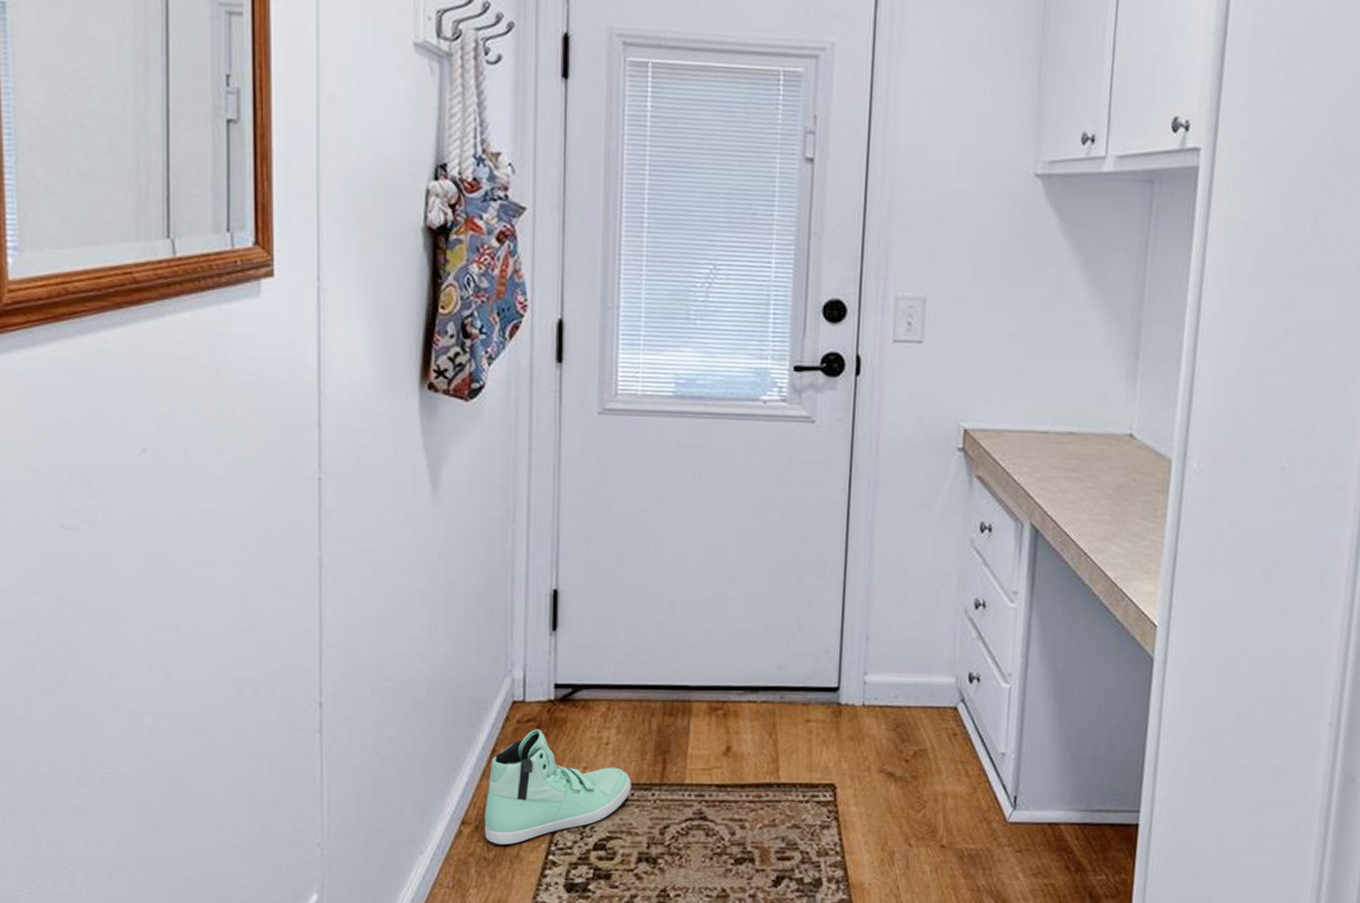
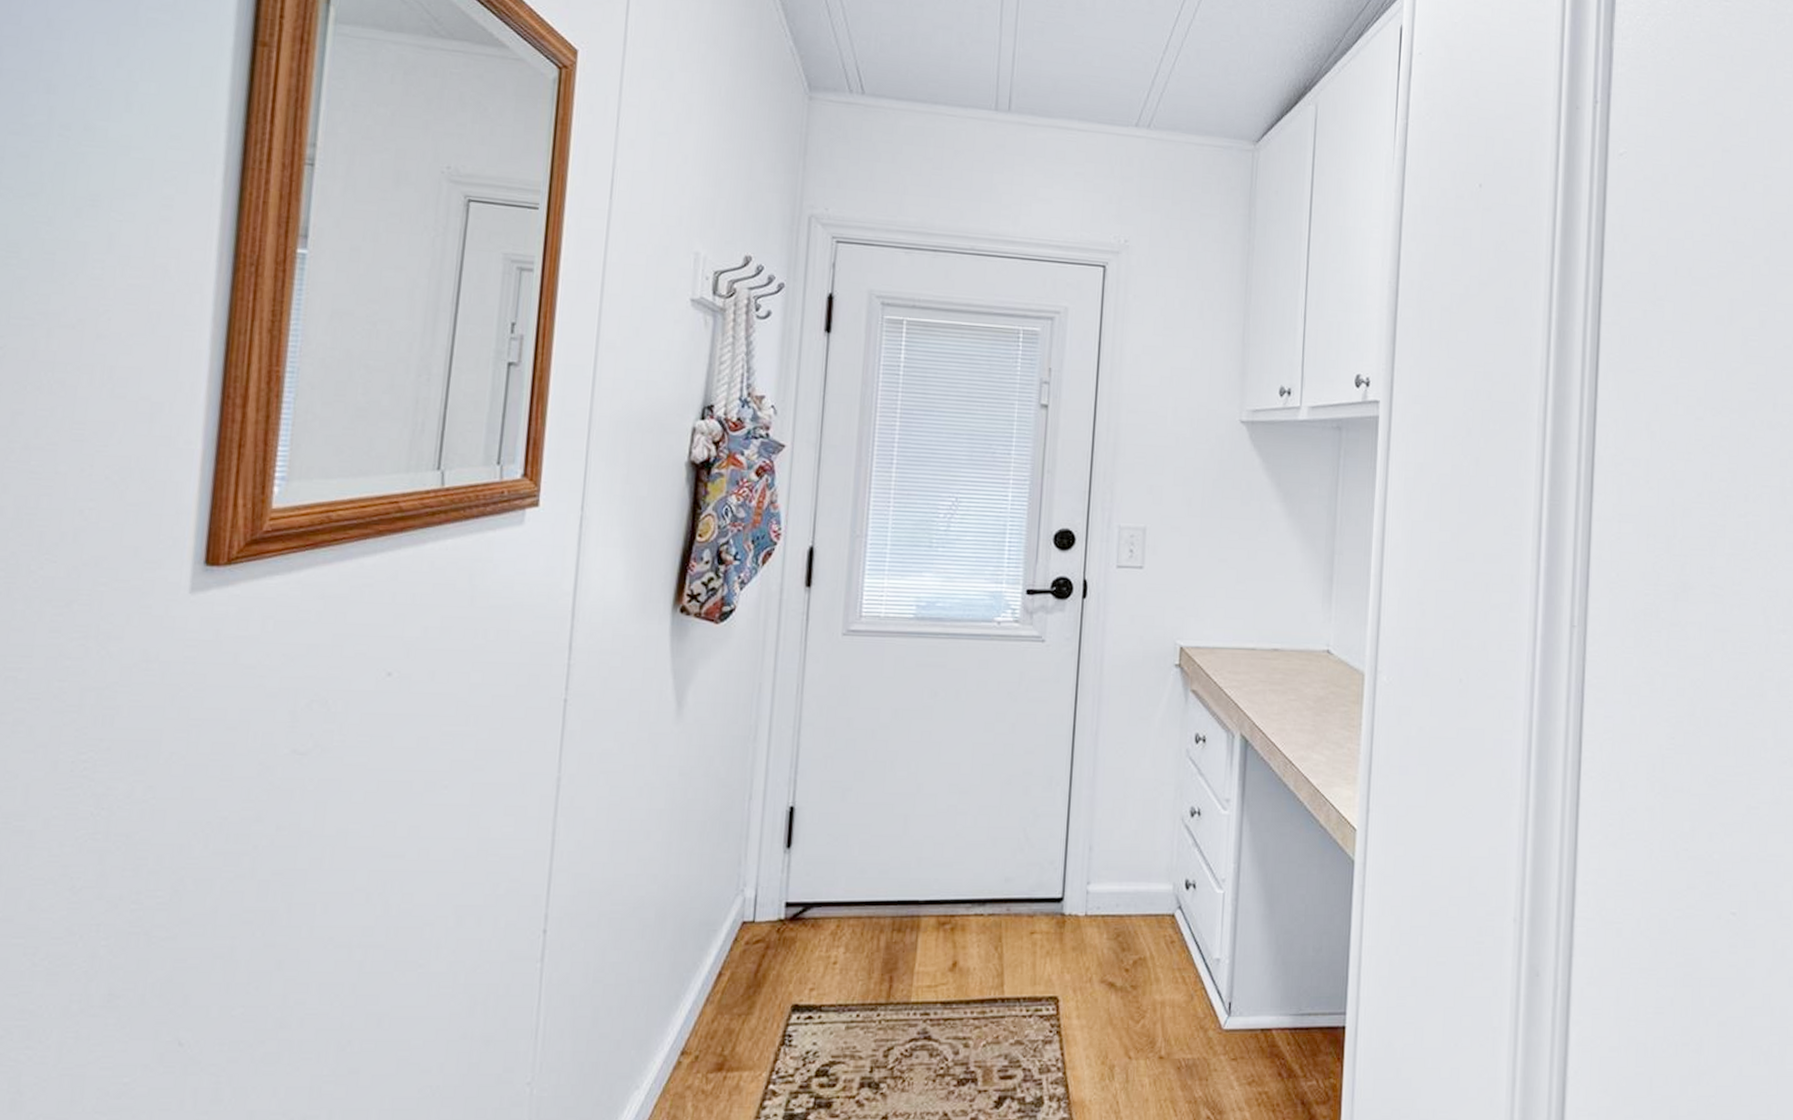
sneaker: present [484,729,632,845] -> none [704,950,858,1075]

